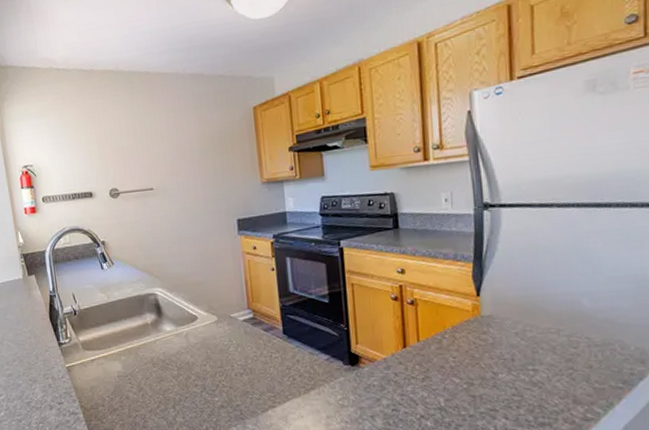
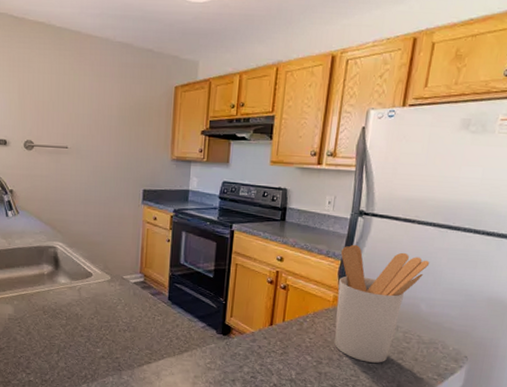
utensil holder: none [470,242,582,377] -> present [334,244,430,363]

